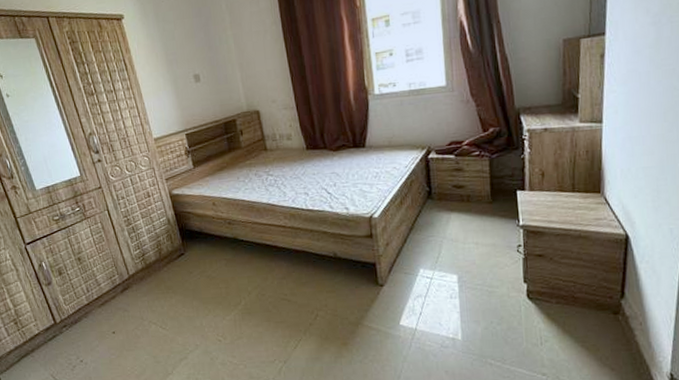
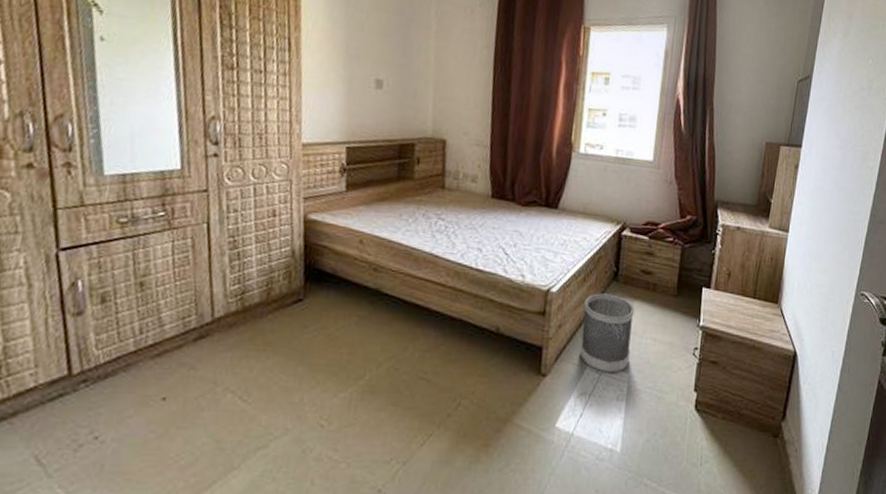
wastebasket: none [405,211,456,277] -> present [579,293,635,374]

